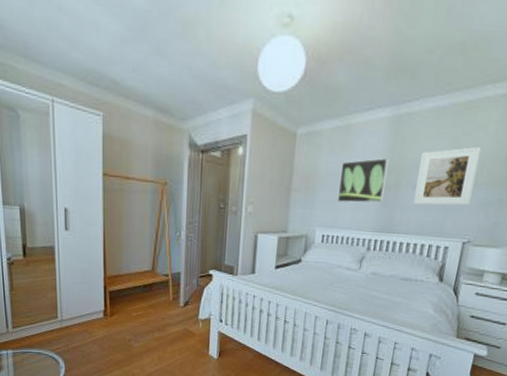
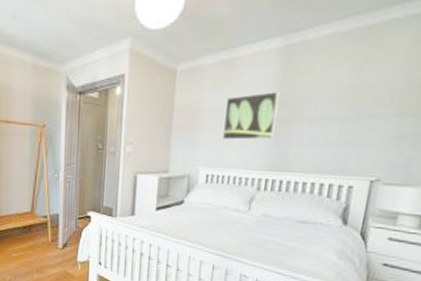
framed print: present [413,147,481,206] -> none [310,75,390,141]

